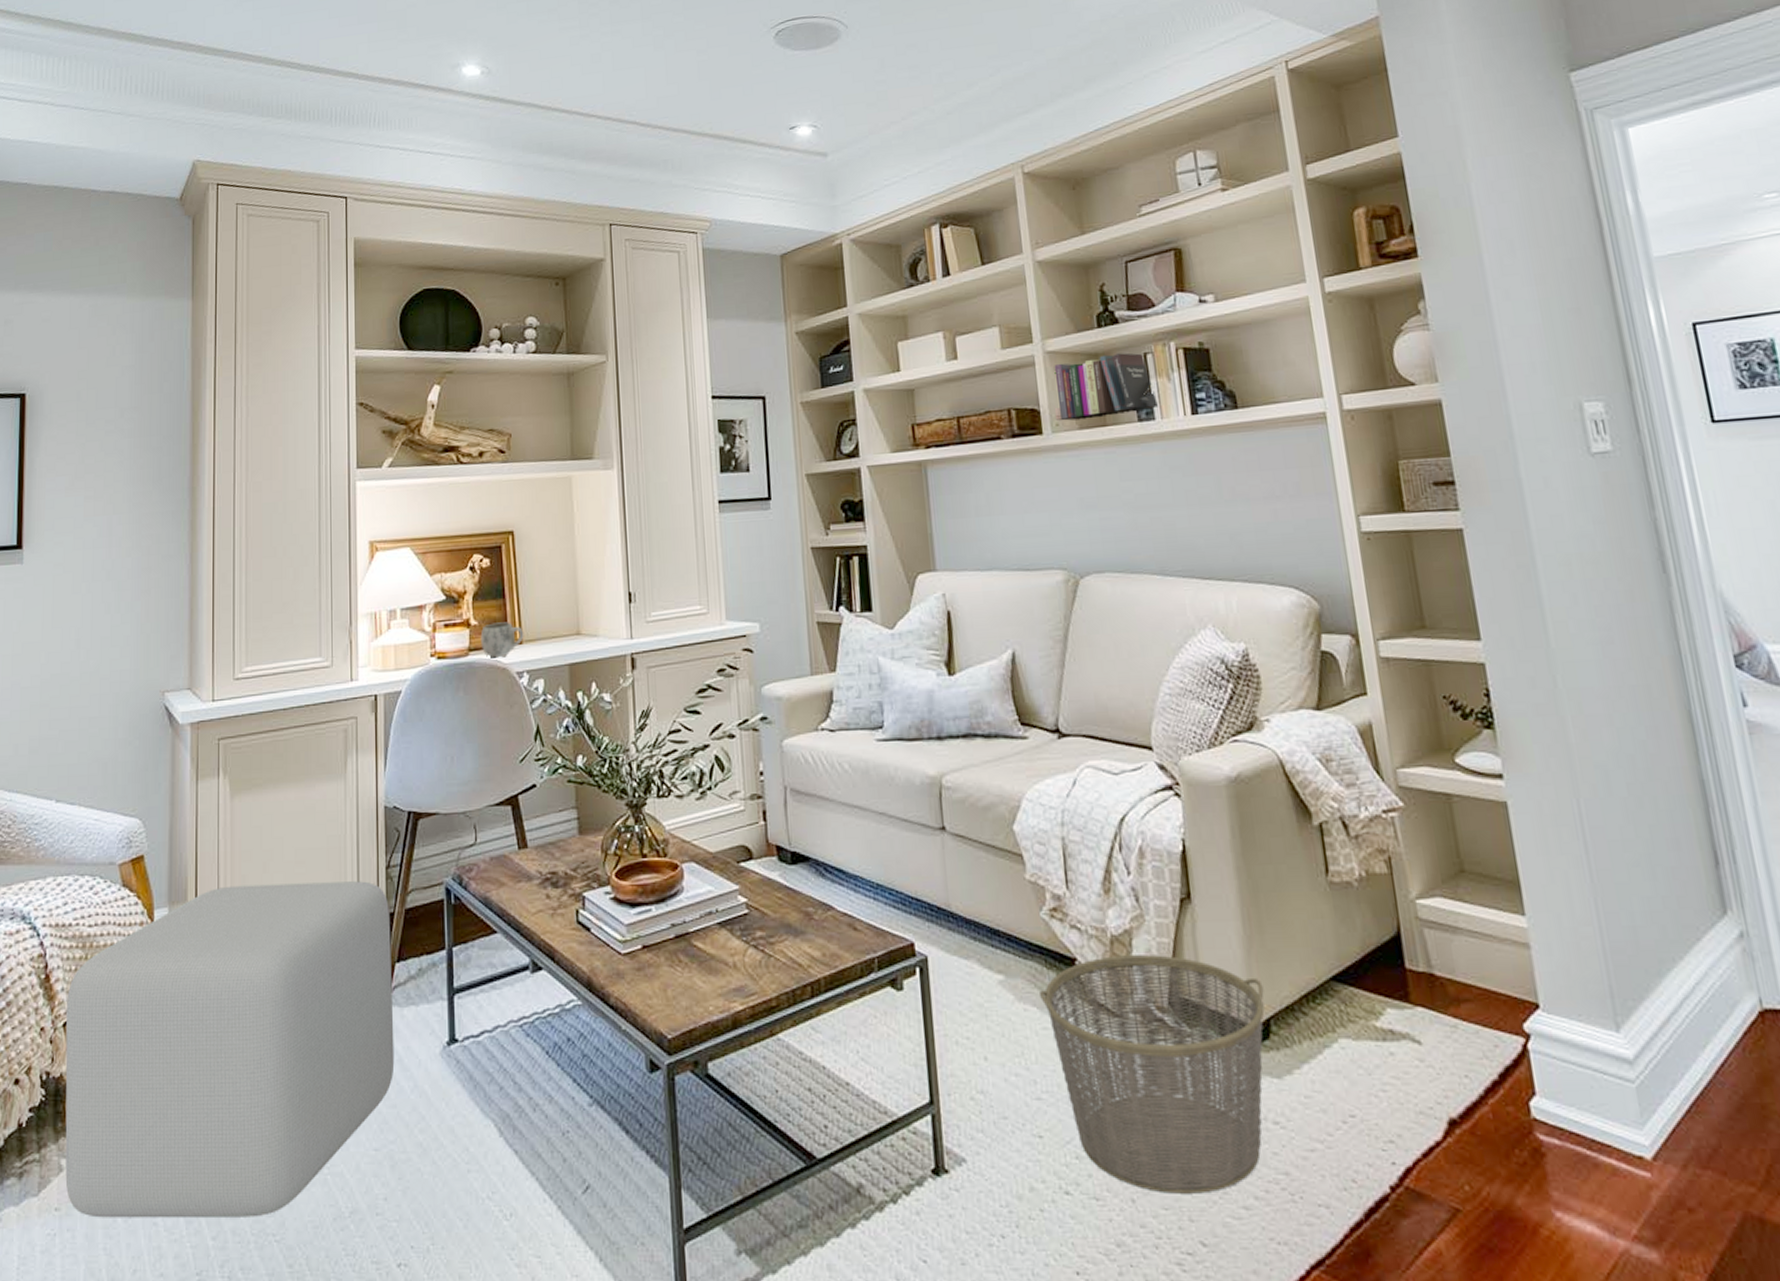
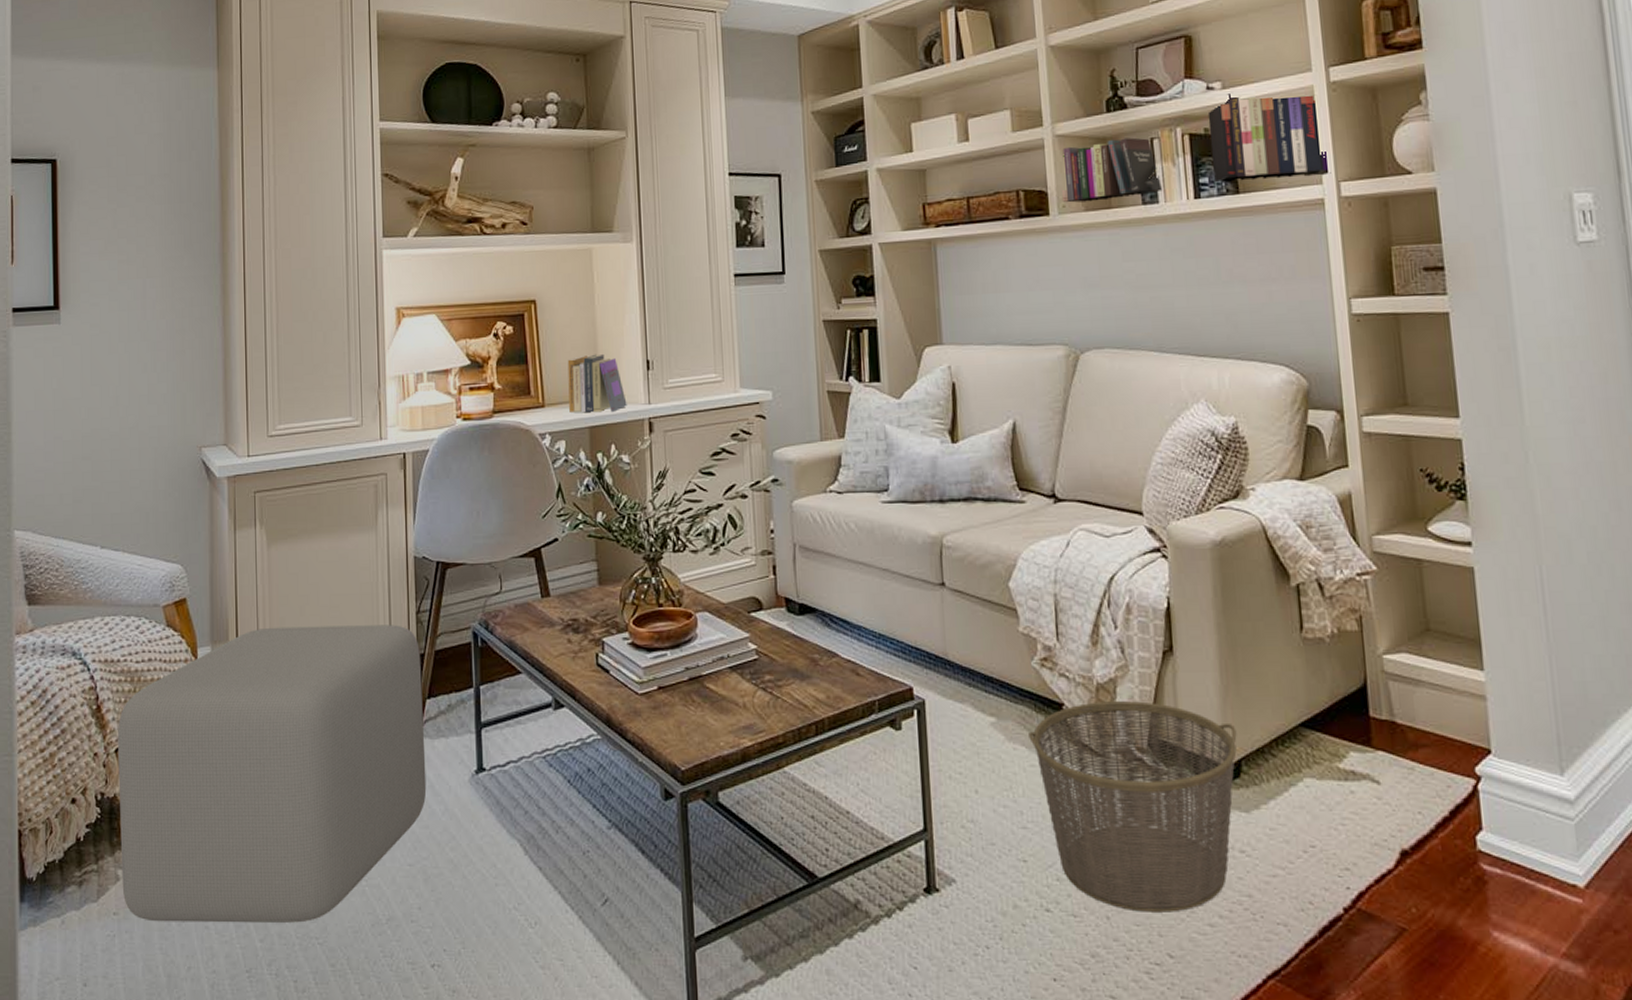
mug: present [480,622,524,658] -> none [504,386,546,420]
books: none [546,586,608,650] -> present [567,353,627,414]
books: none [1201,306,1332,398] -> present [1207,94,1331,183]

